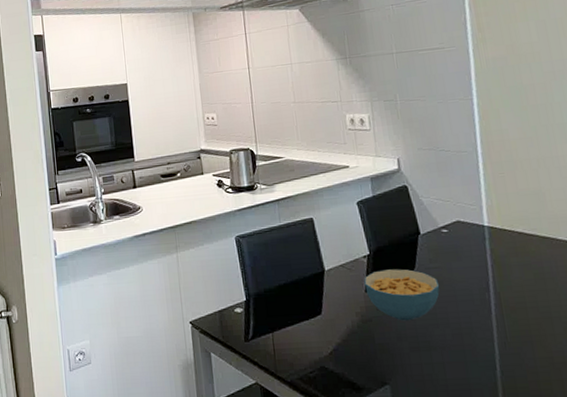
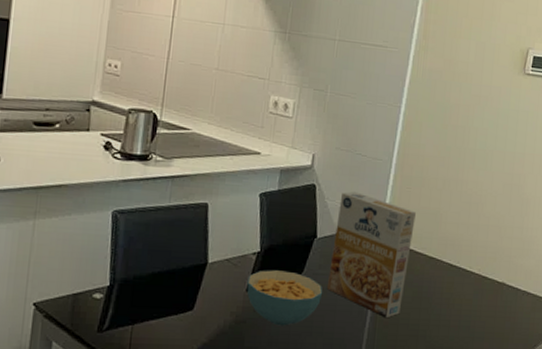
cereal box: none [434,186,525,304] -> present [326,191,416,319]

